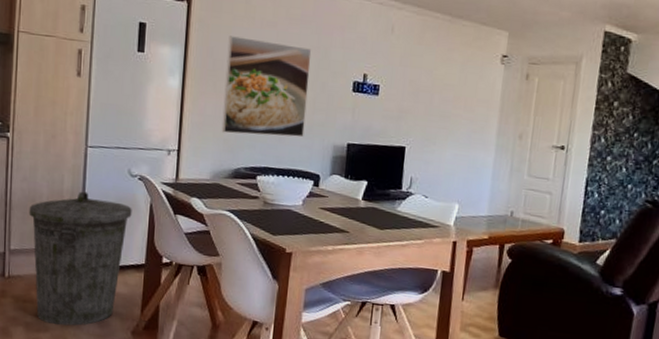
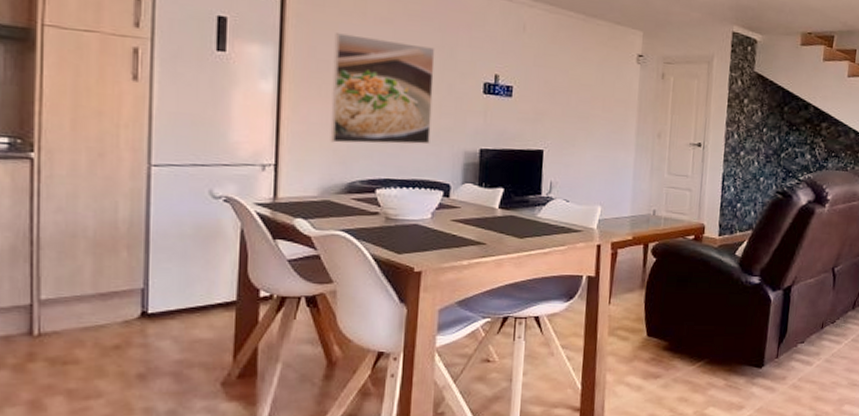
trash can: present [29,191,132,326] -> none [67,220,216,386]

